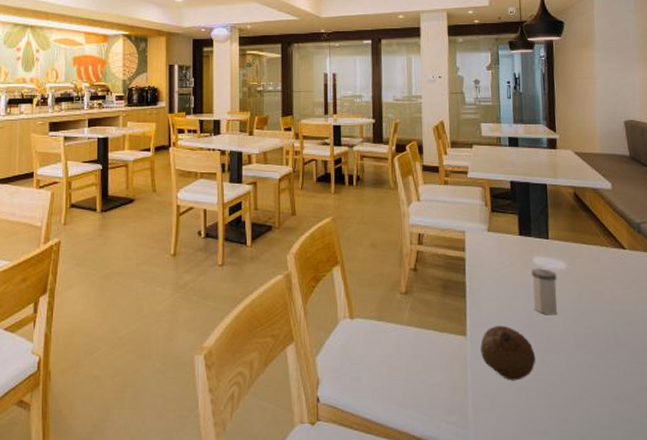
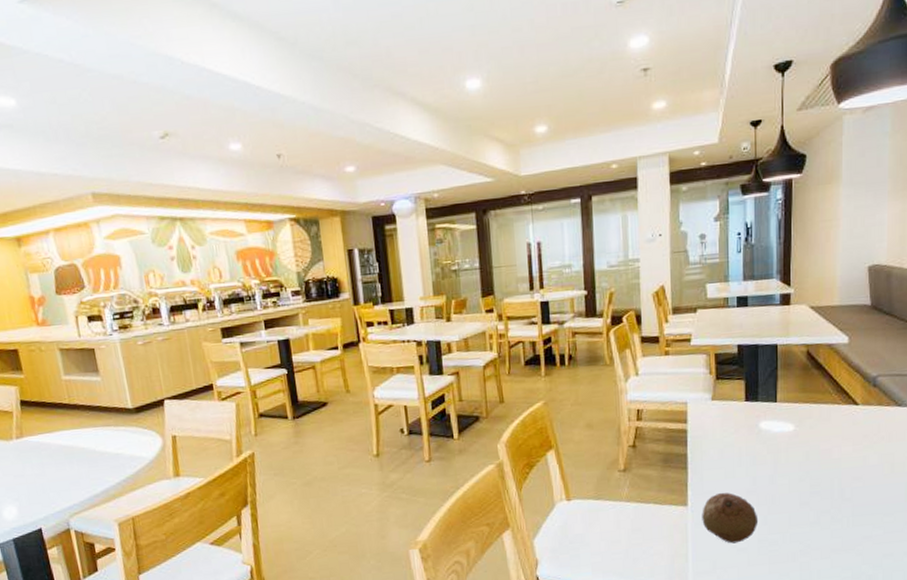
salt shaker: present [531,268,558,315] -> none [757,432,784,478]

